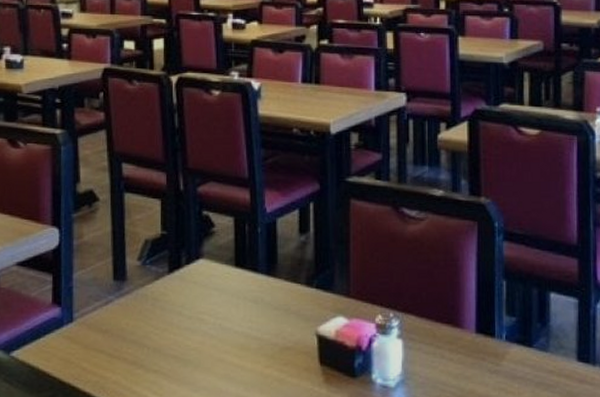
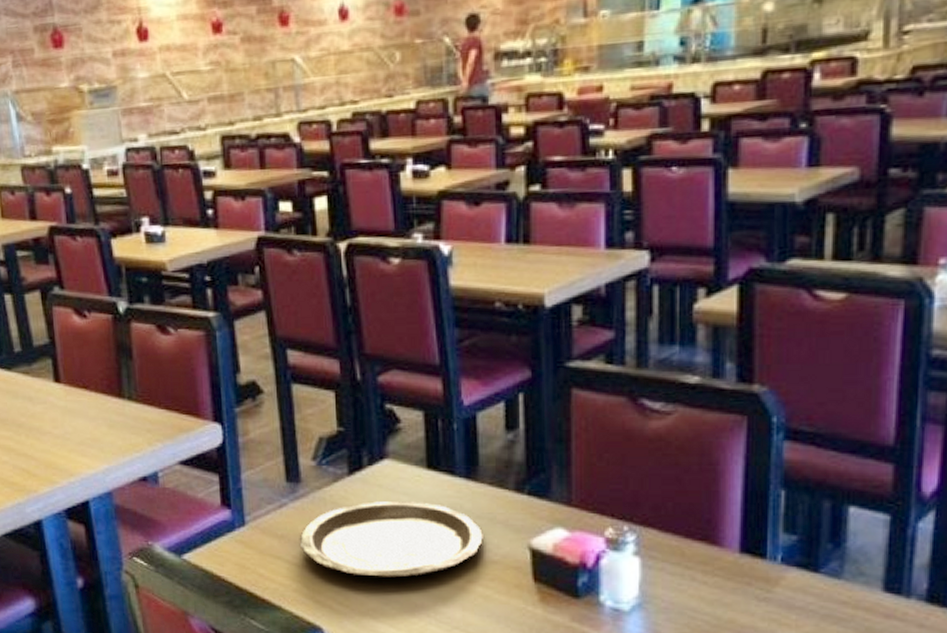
plate: none [121,296,279,366] -> present [299,501,483,578]

